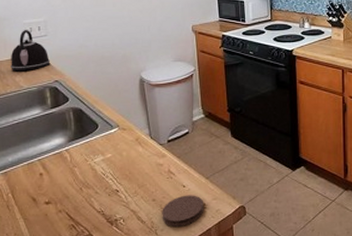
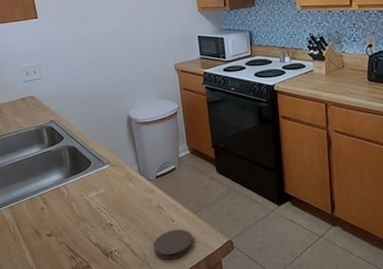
kettle: present [11,29,51,72] -> none [11,73,46,113]

